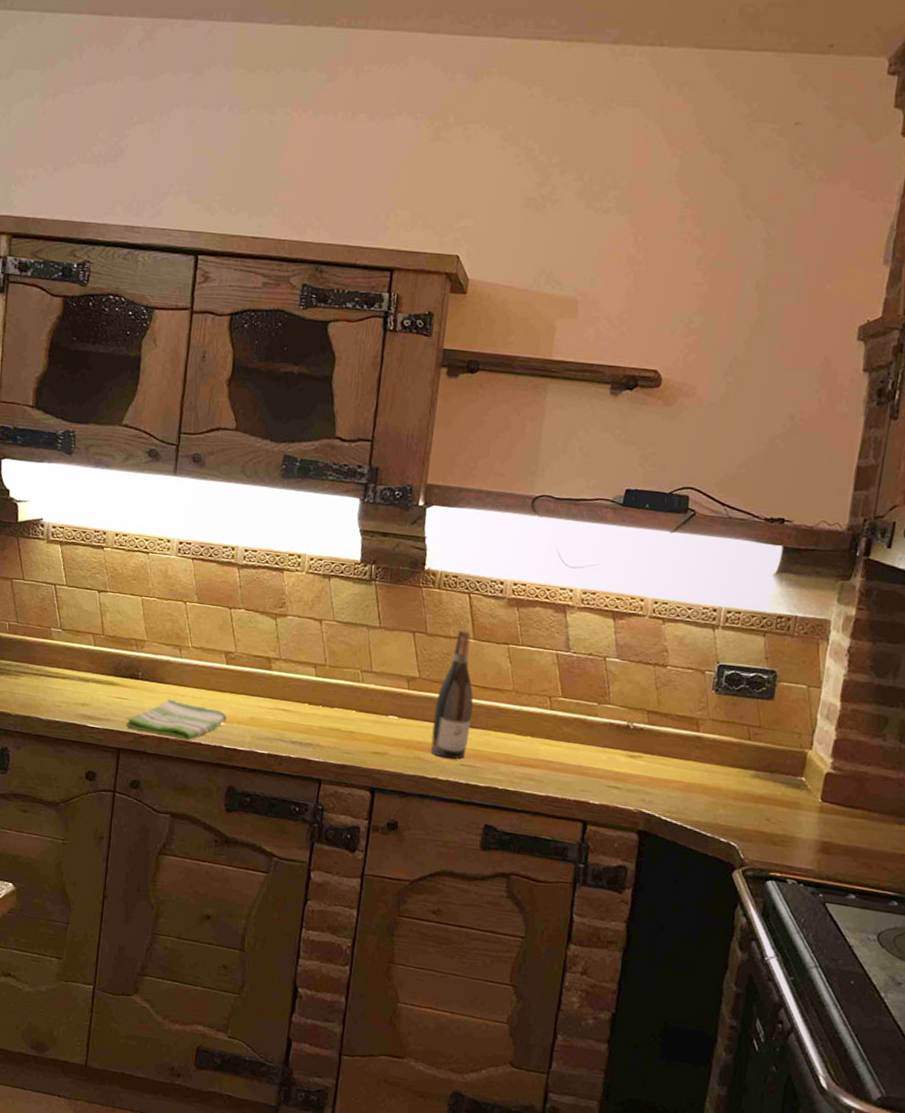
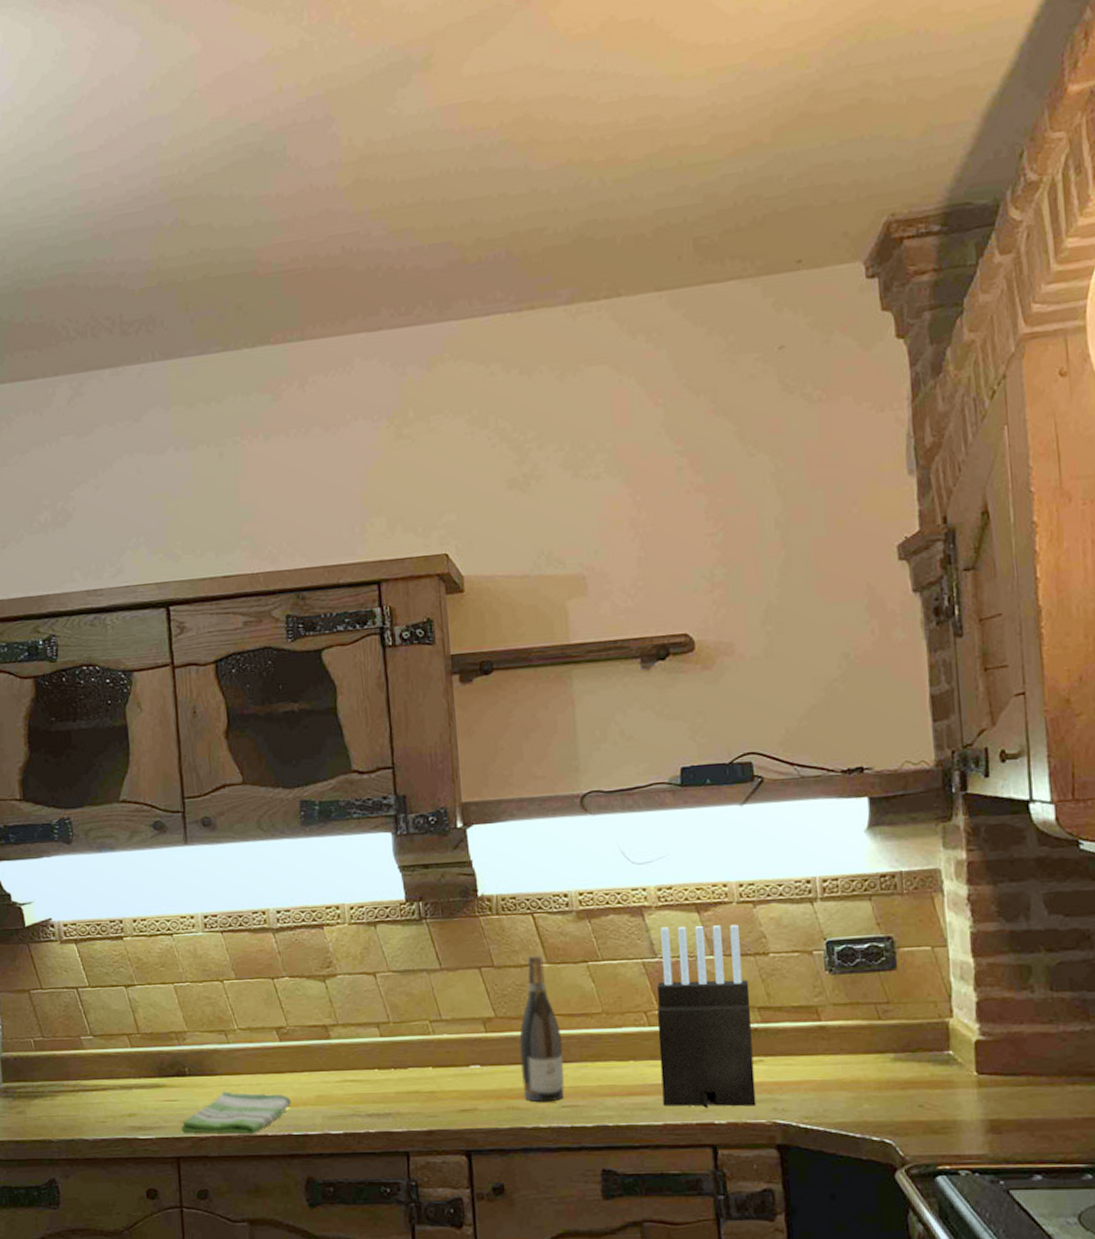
knife block: none [549,626,646,794] -> present [657,924,756,1108]

